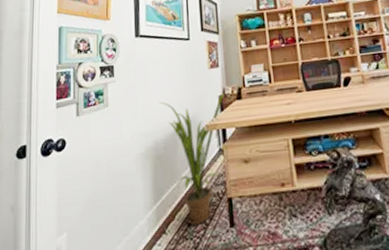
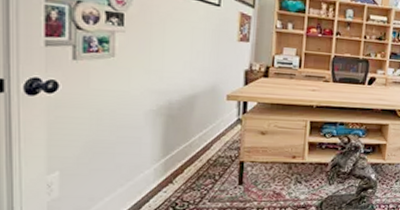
house plant: present [160,92,225,225] -> none [178,64,252,179]

